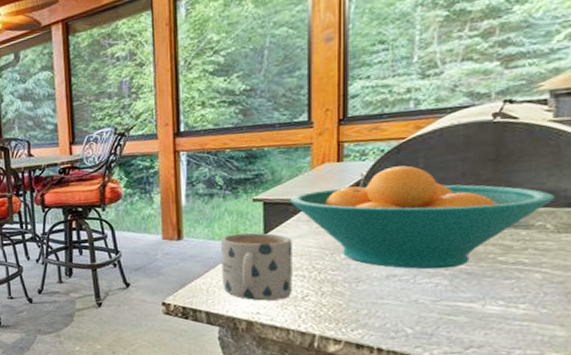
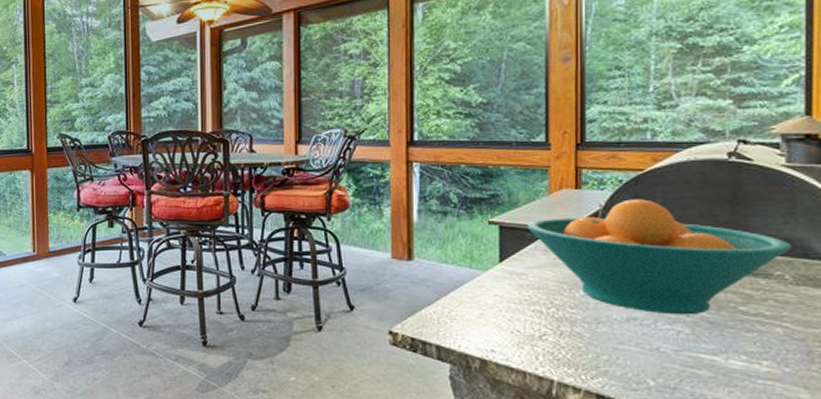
mug: present [221,232,293,301] -> none [454,258,530,338]

